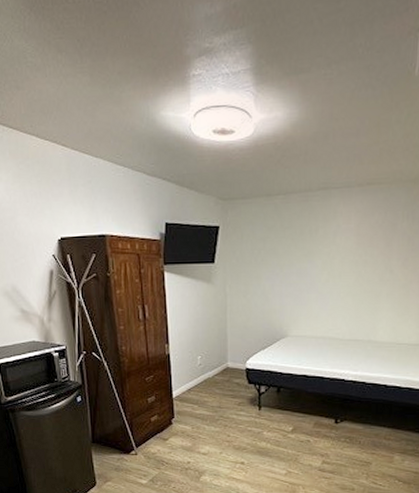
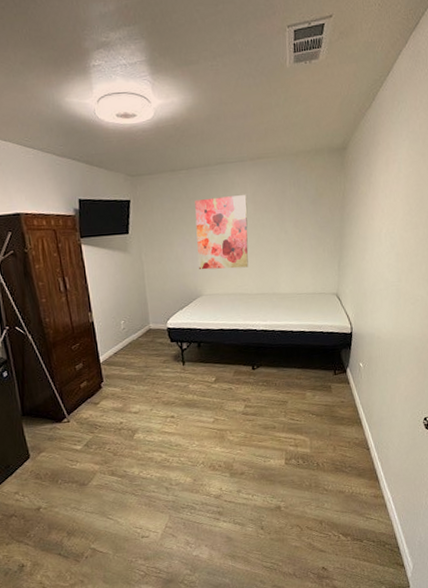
wall art: none [286,226,349,309] -> present [195,195,249,270]

